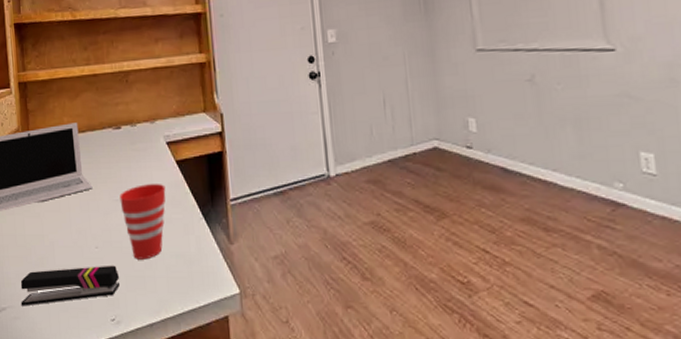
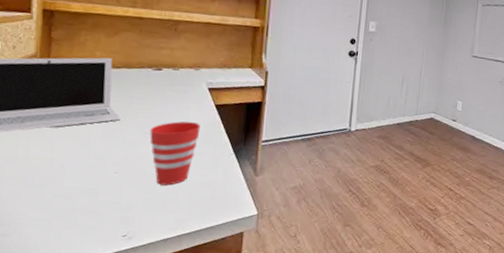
stapler: present [20,265,120,306] -> none [13,188,137,224]

